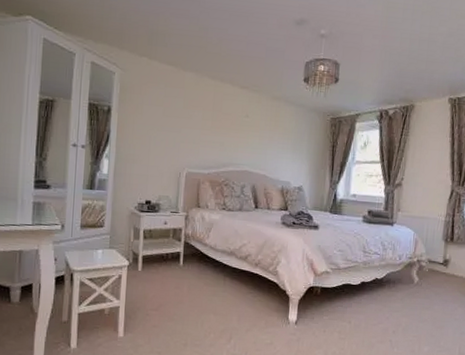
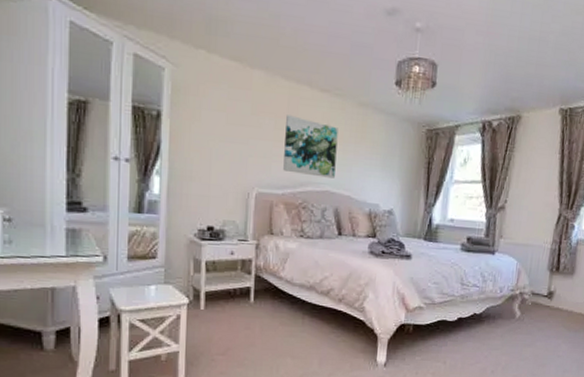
wall art: none [209,108,255,160] -> present [283,115,338,178]

